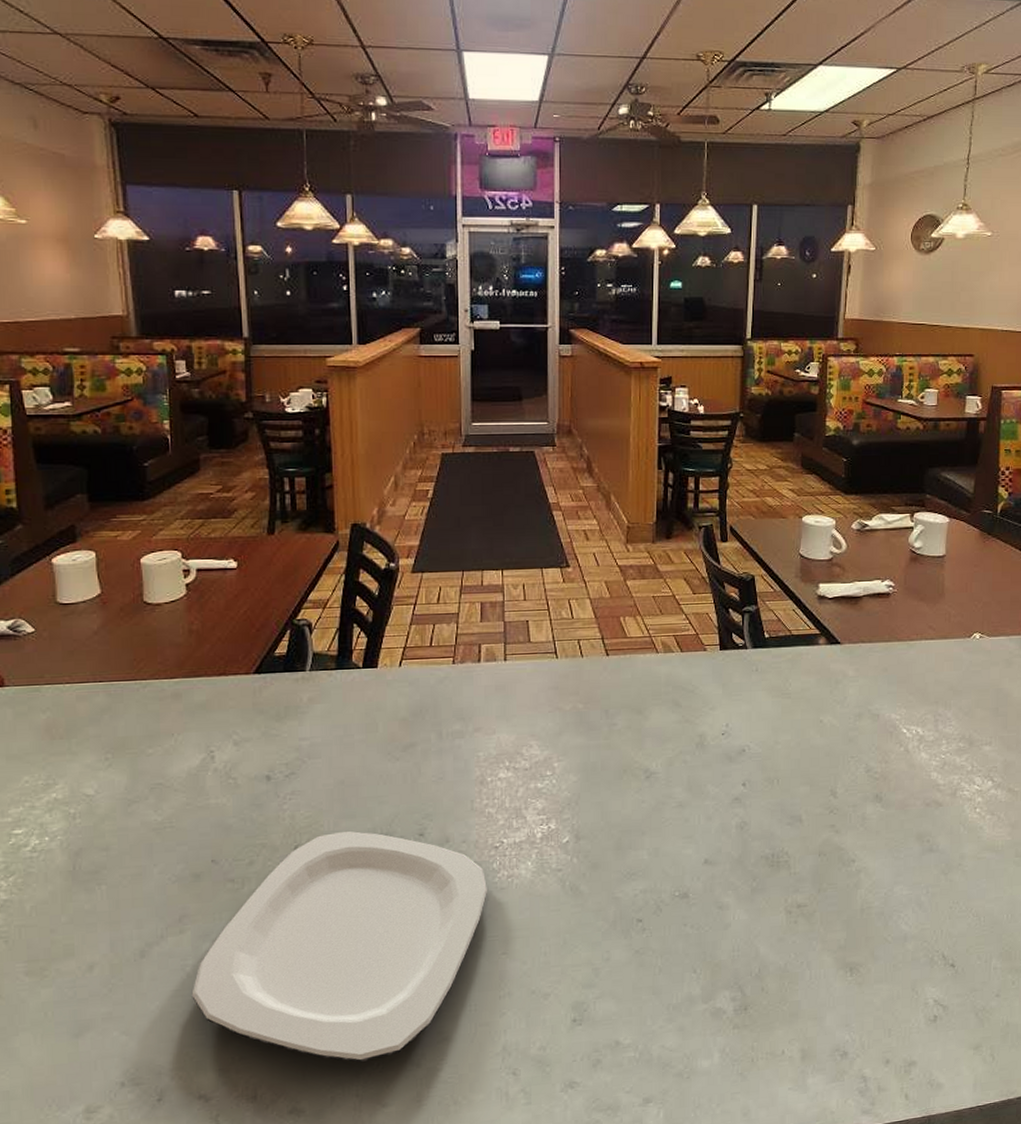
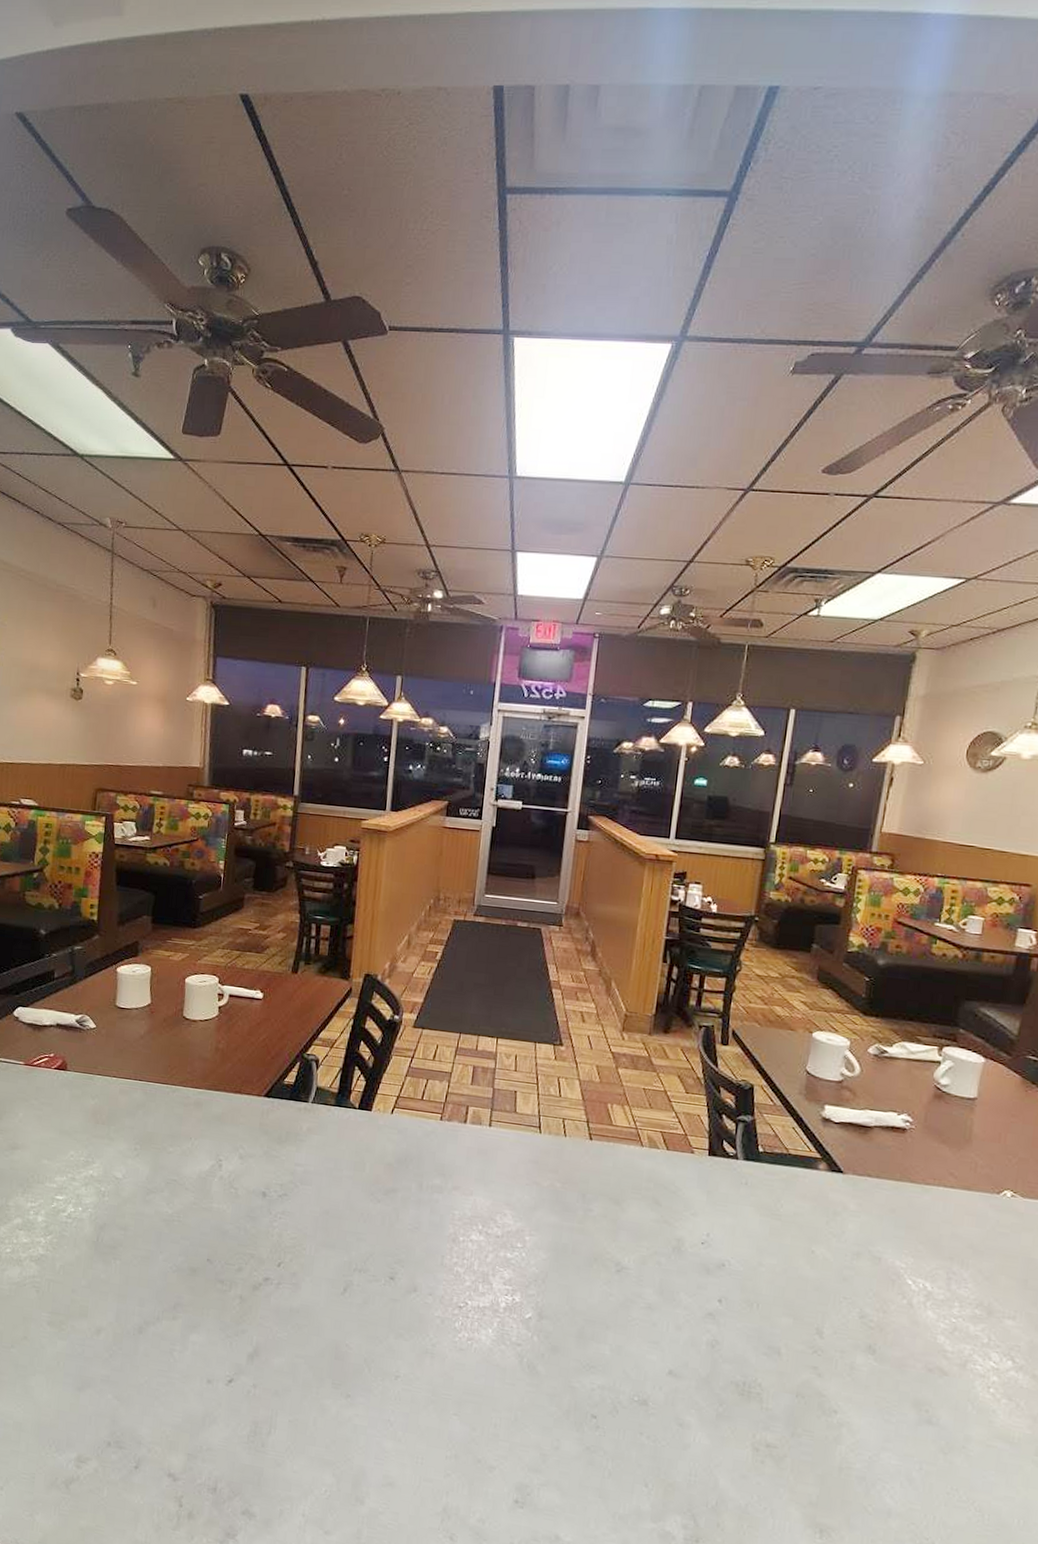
plate: present [191,830,487,1062] -> none [175,1257,447,1485]

